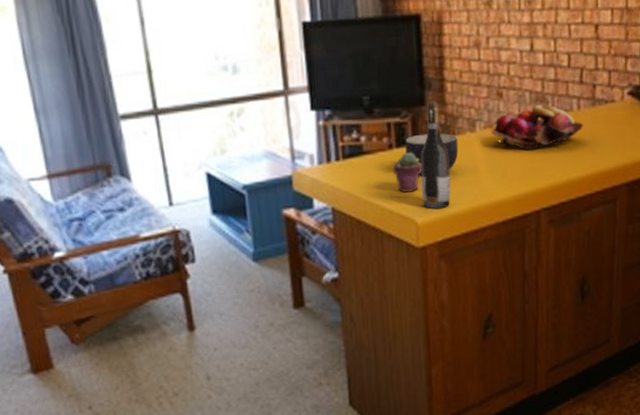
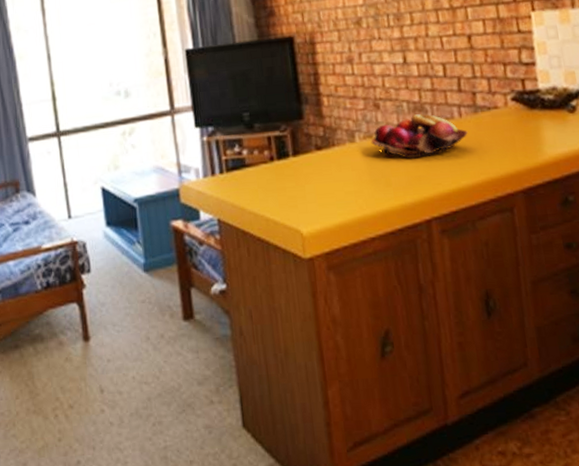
potted succulent: present [392,152,422,193] -> none [274,163,305,204]
bowl: present [405,134,459,174] -> none [286,145,340,185]
wine bottle: present [420,101,451,209] -> none [301,115,335,219]

